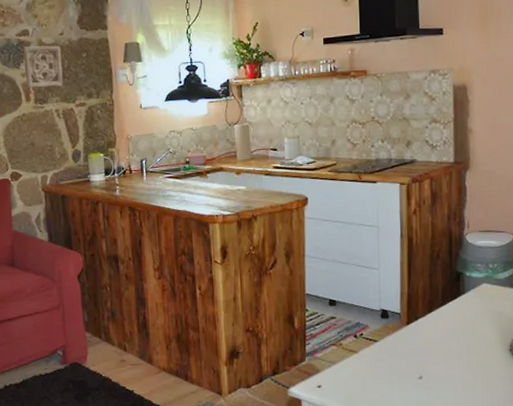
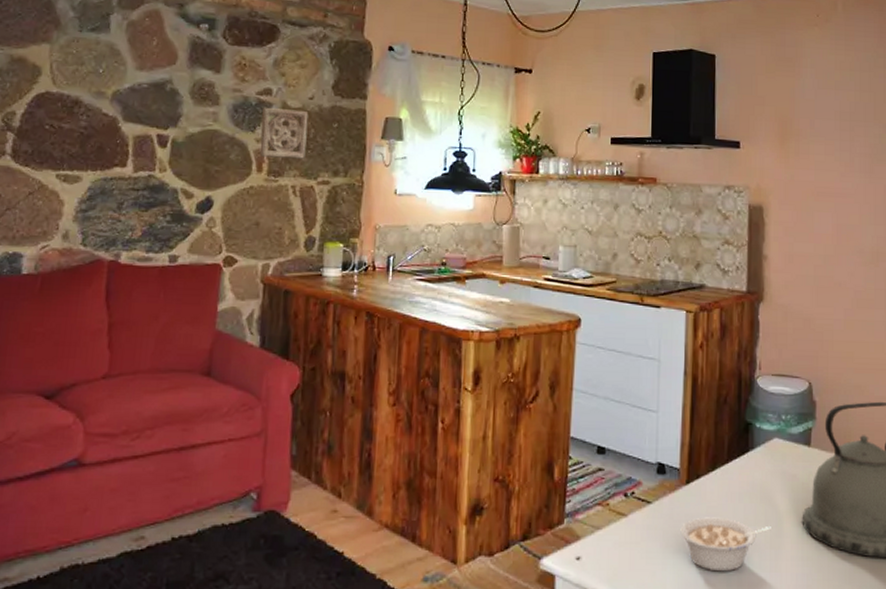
legume: none [403,349,482,392] -> present [680,517,771,572]

